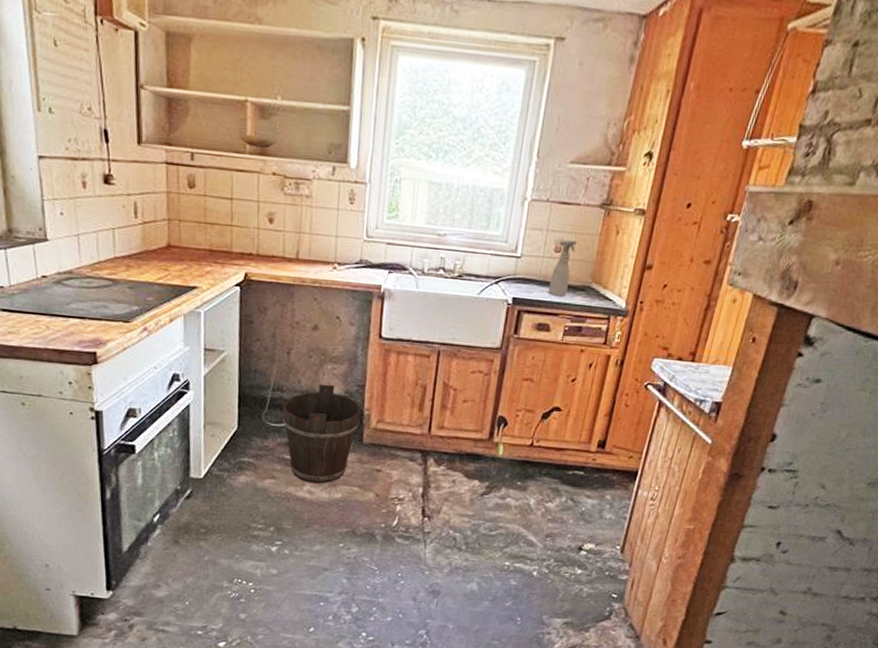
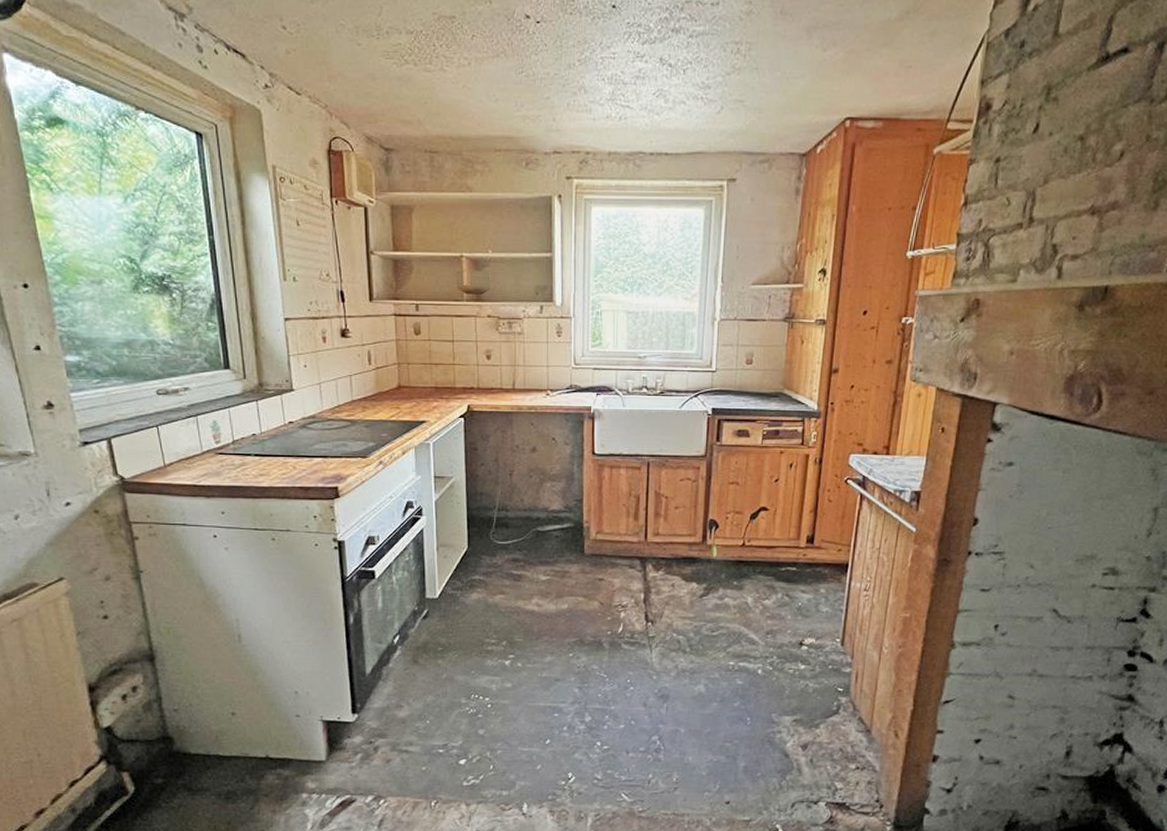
bucket: present [282,383,362,484] -> none [508,501,581,596]
spray bottle: present [548,240,578,298] -> none [744,352,767,405]

